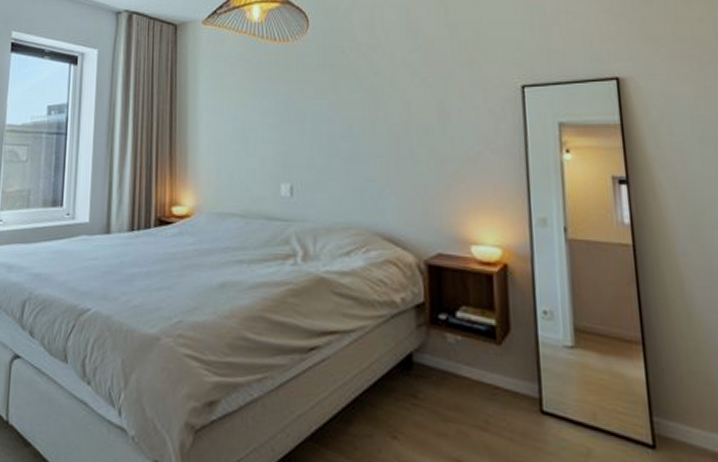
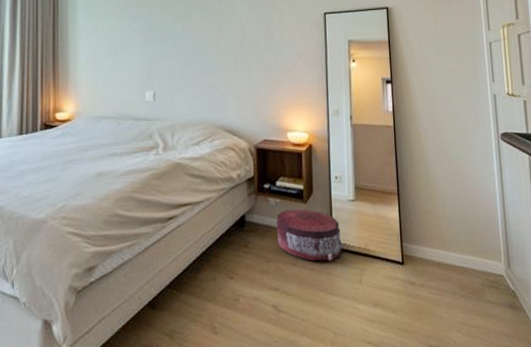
pouf: none [457,351,559,431] -> present [276,208,344,262]

